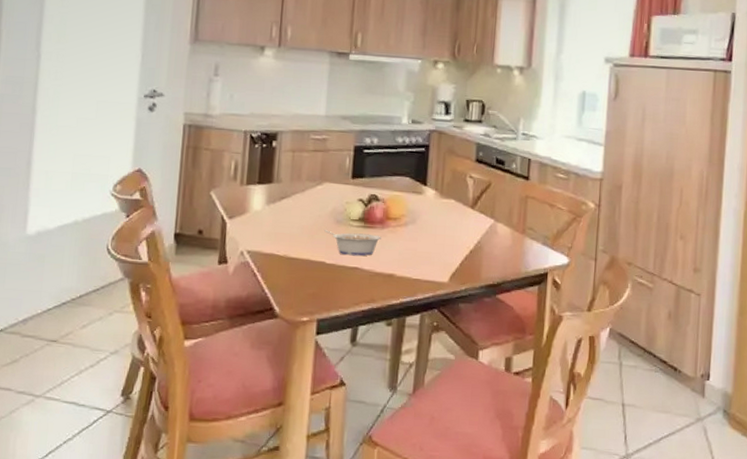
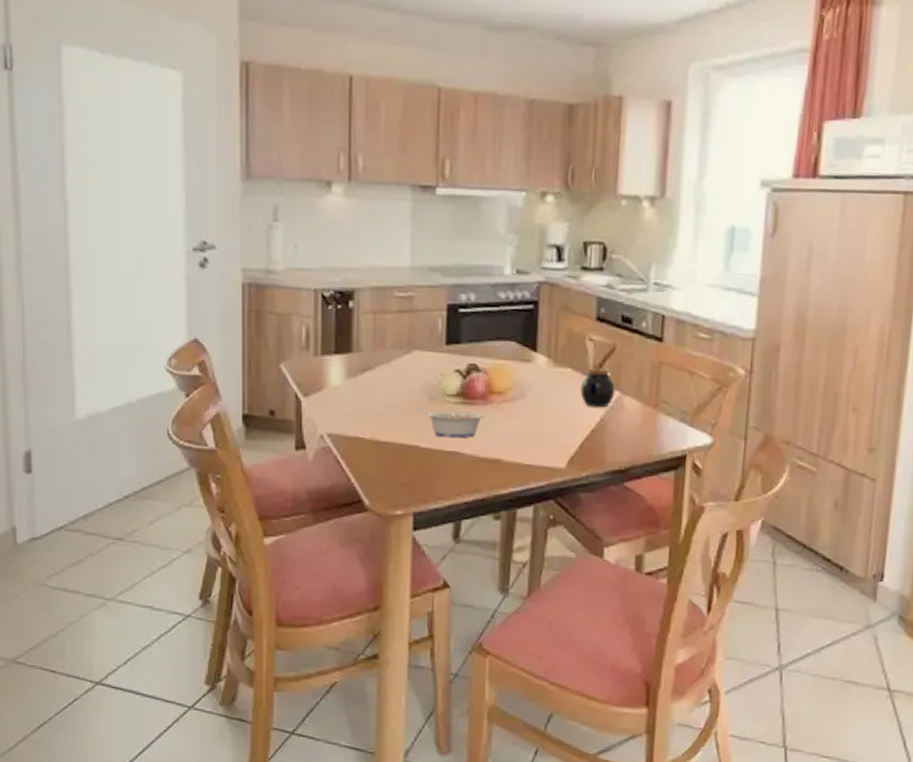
jar: none [461,200,490,233] -> present [580,368,615,408]

